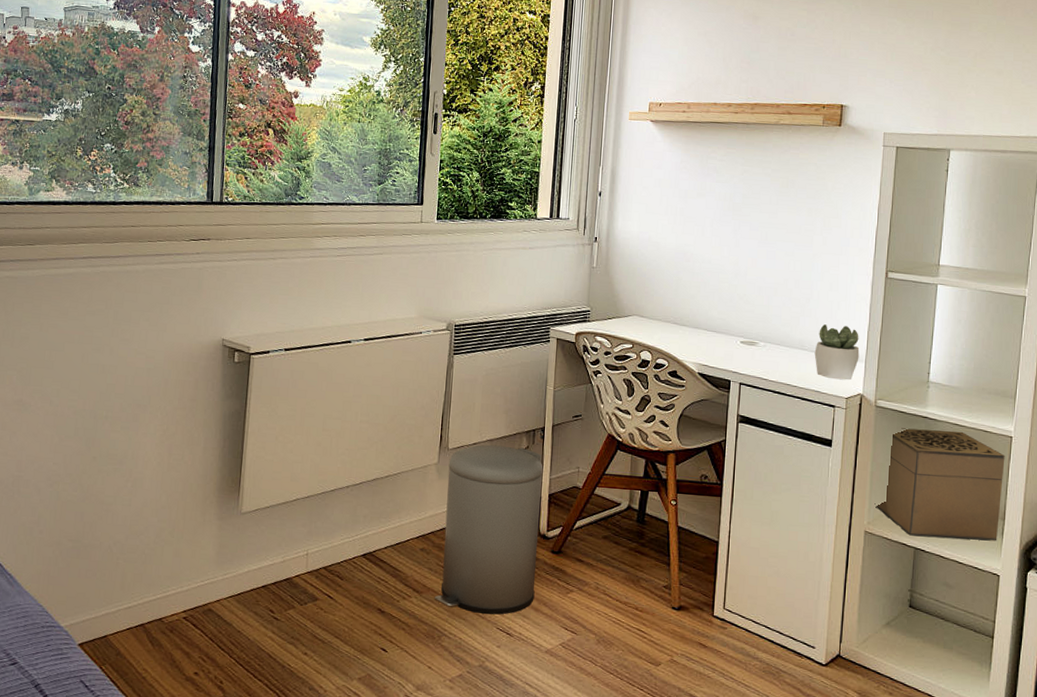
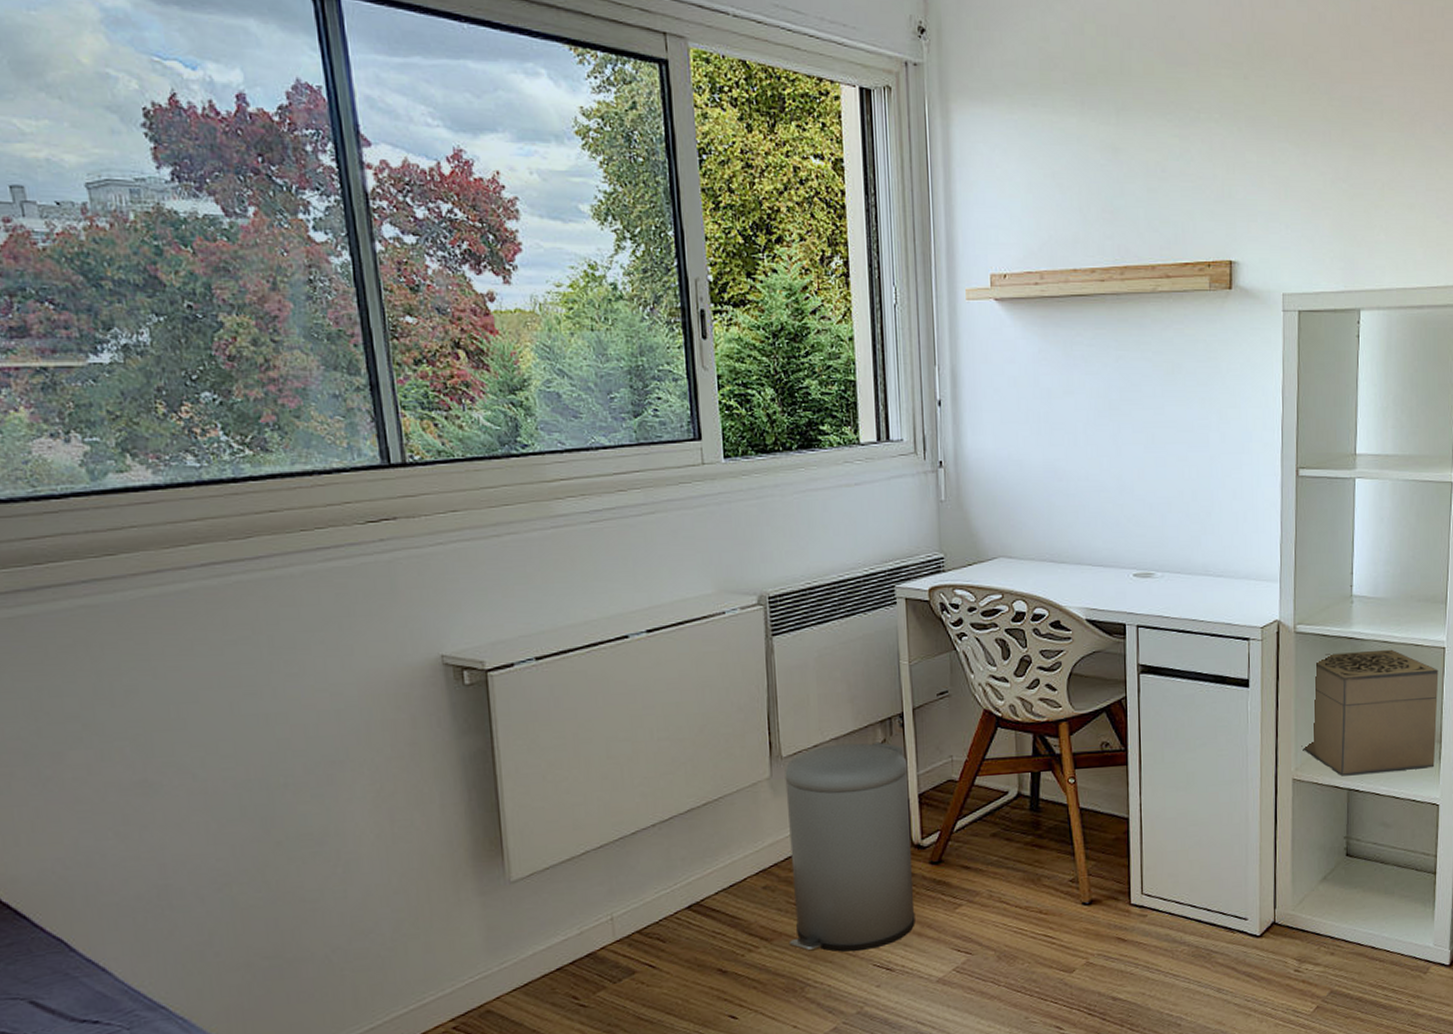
succulent plant: present [814,324,860,380] -> none [1221,540,1273,607]

